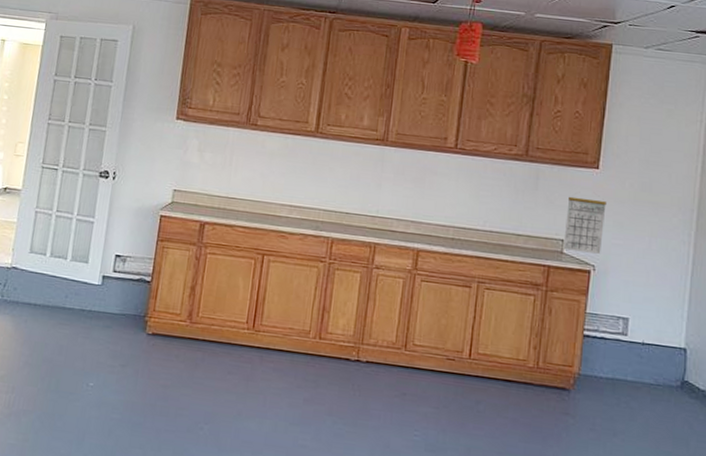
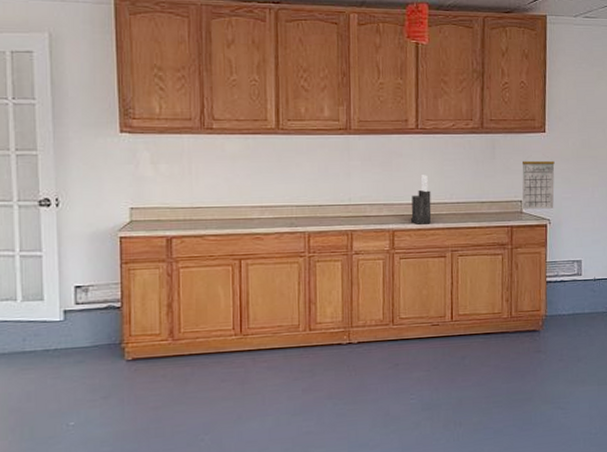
knife block: none [437,196,463,250] -> present [410,175,432,225]

